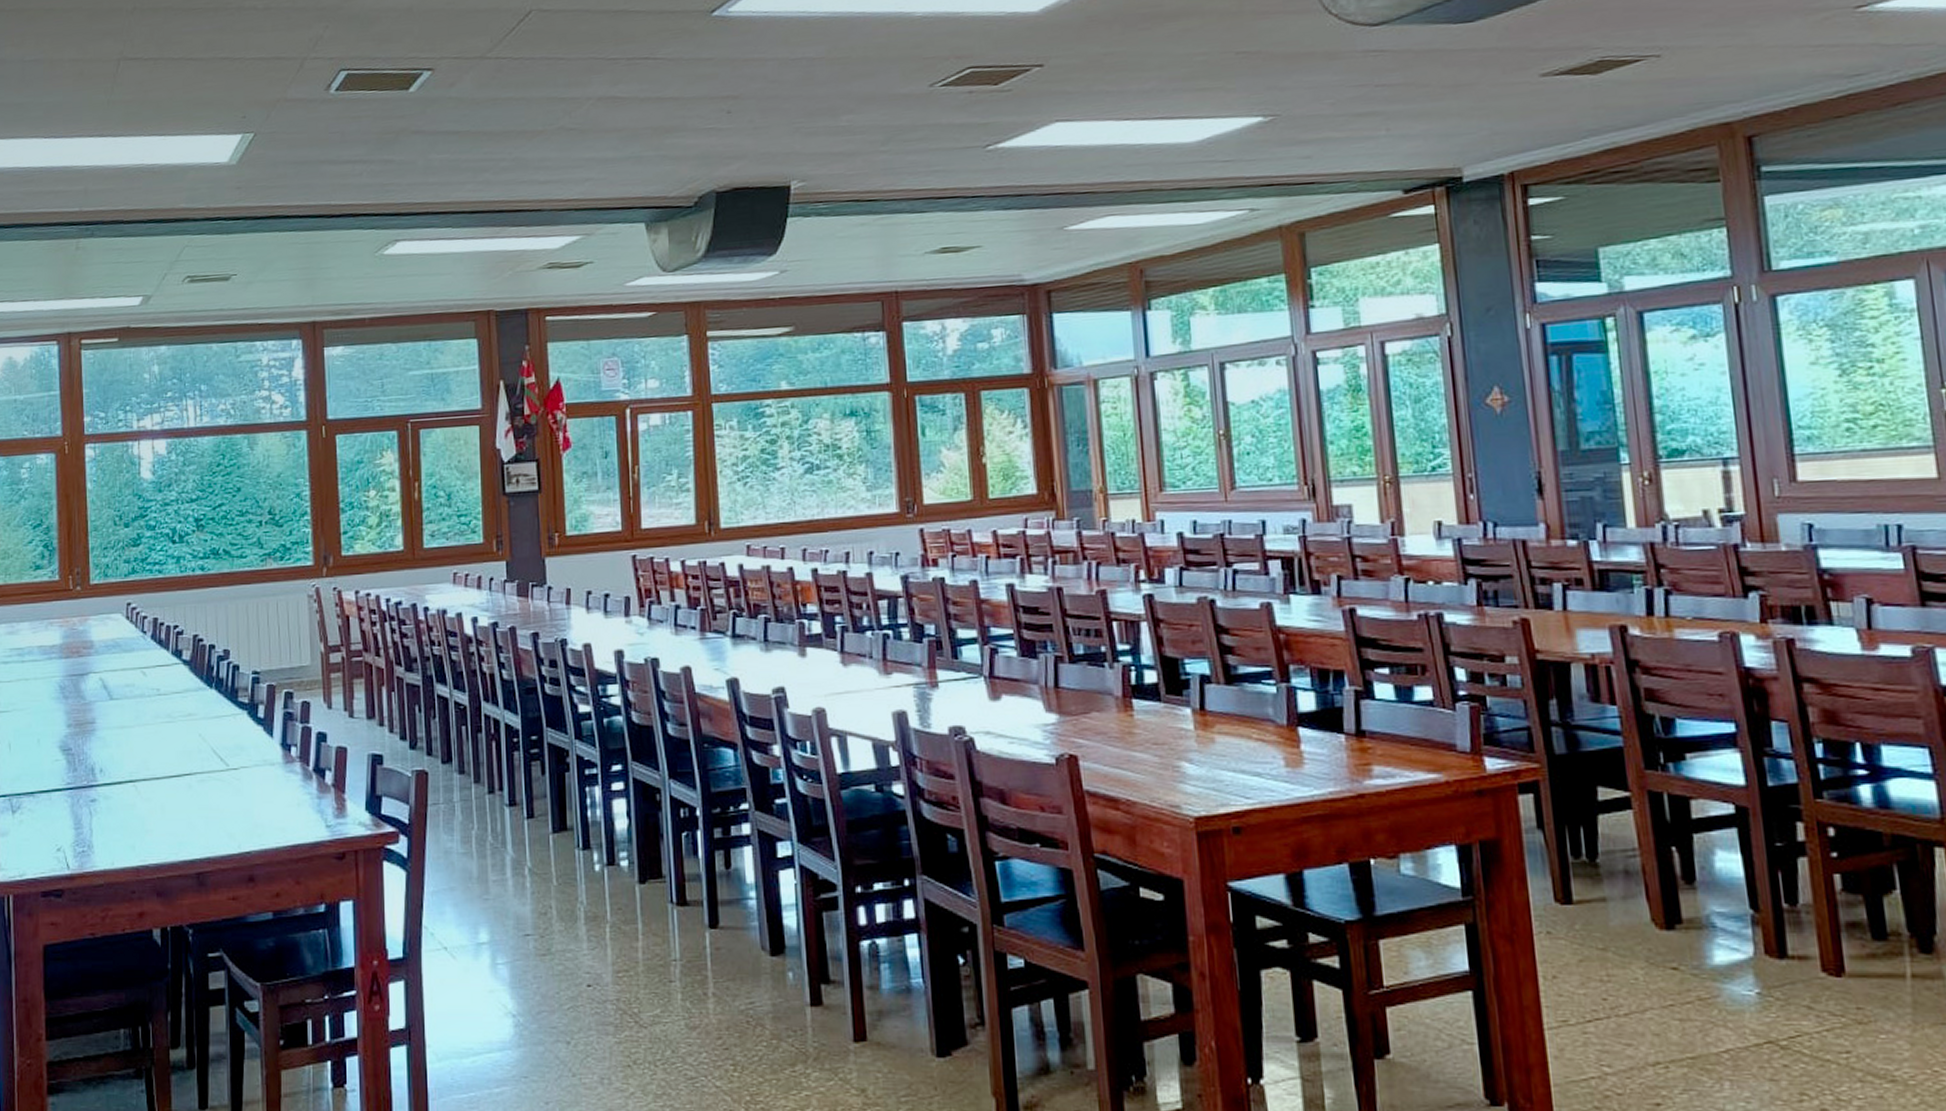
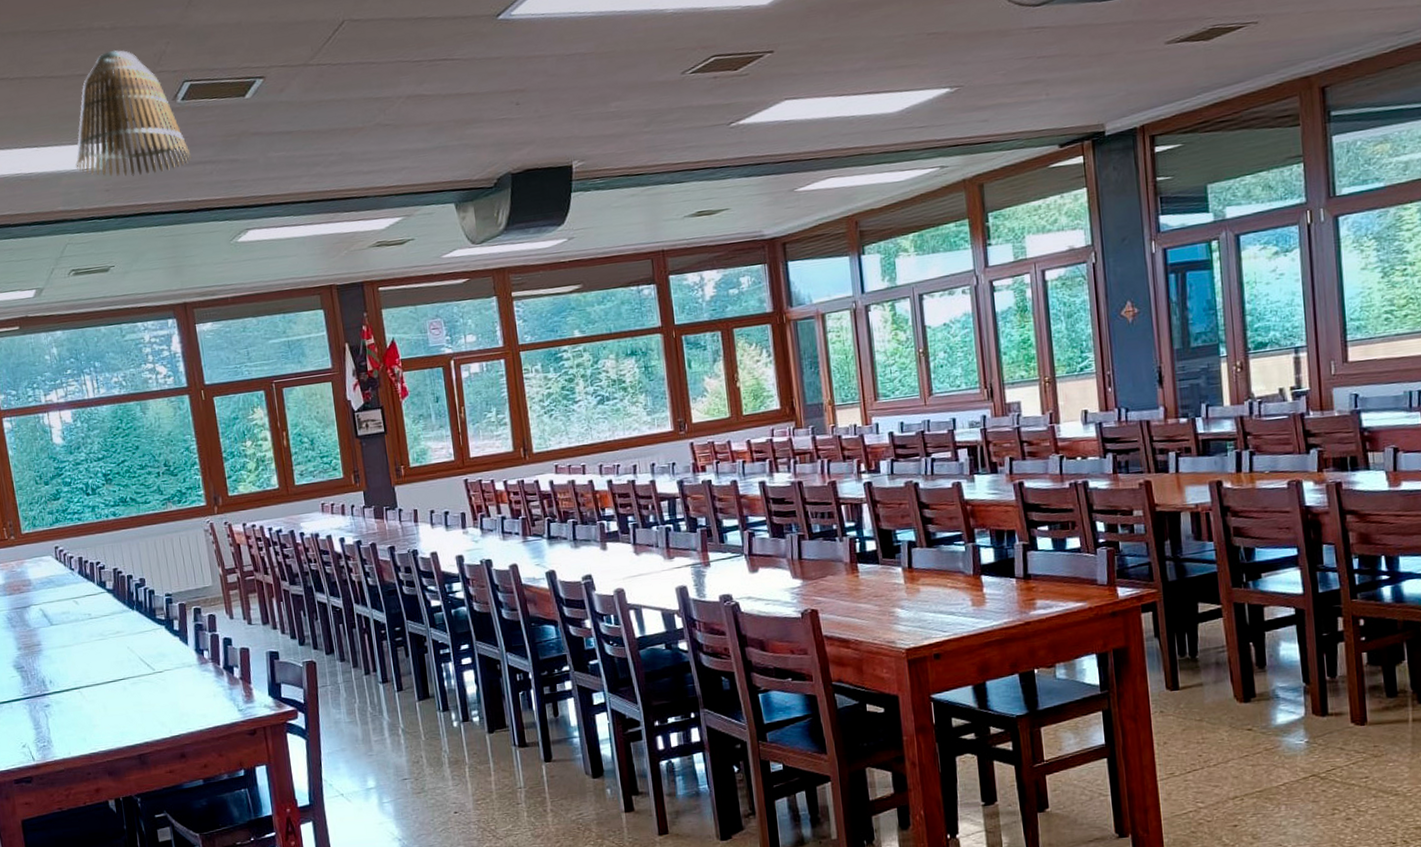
lamp shade: none [206,32,341,174] -> present [75,50,193,177]

